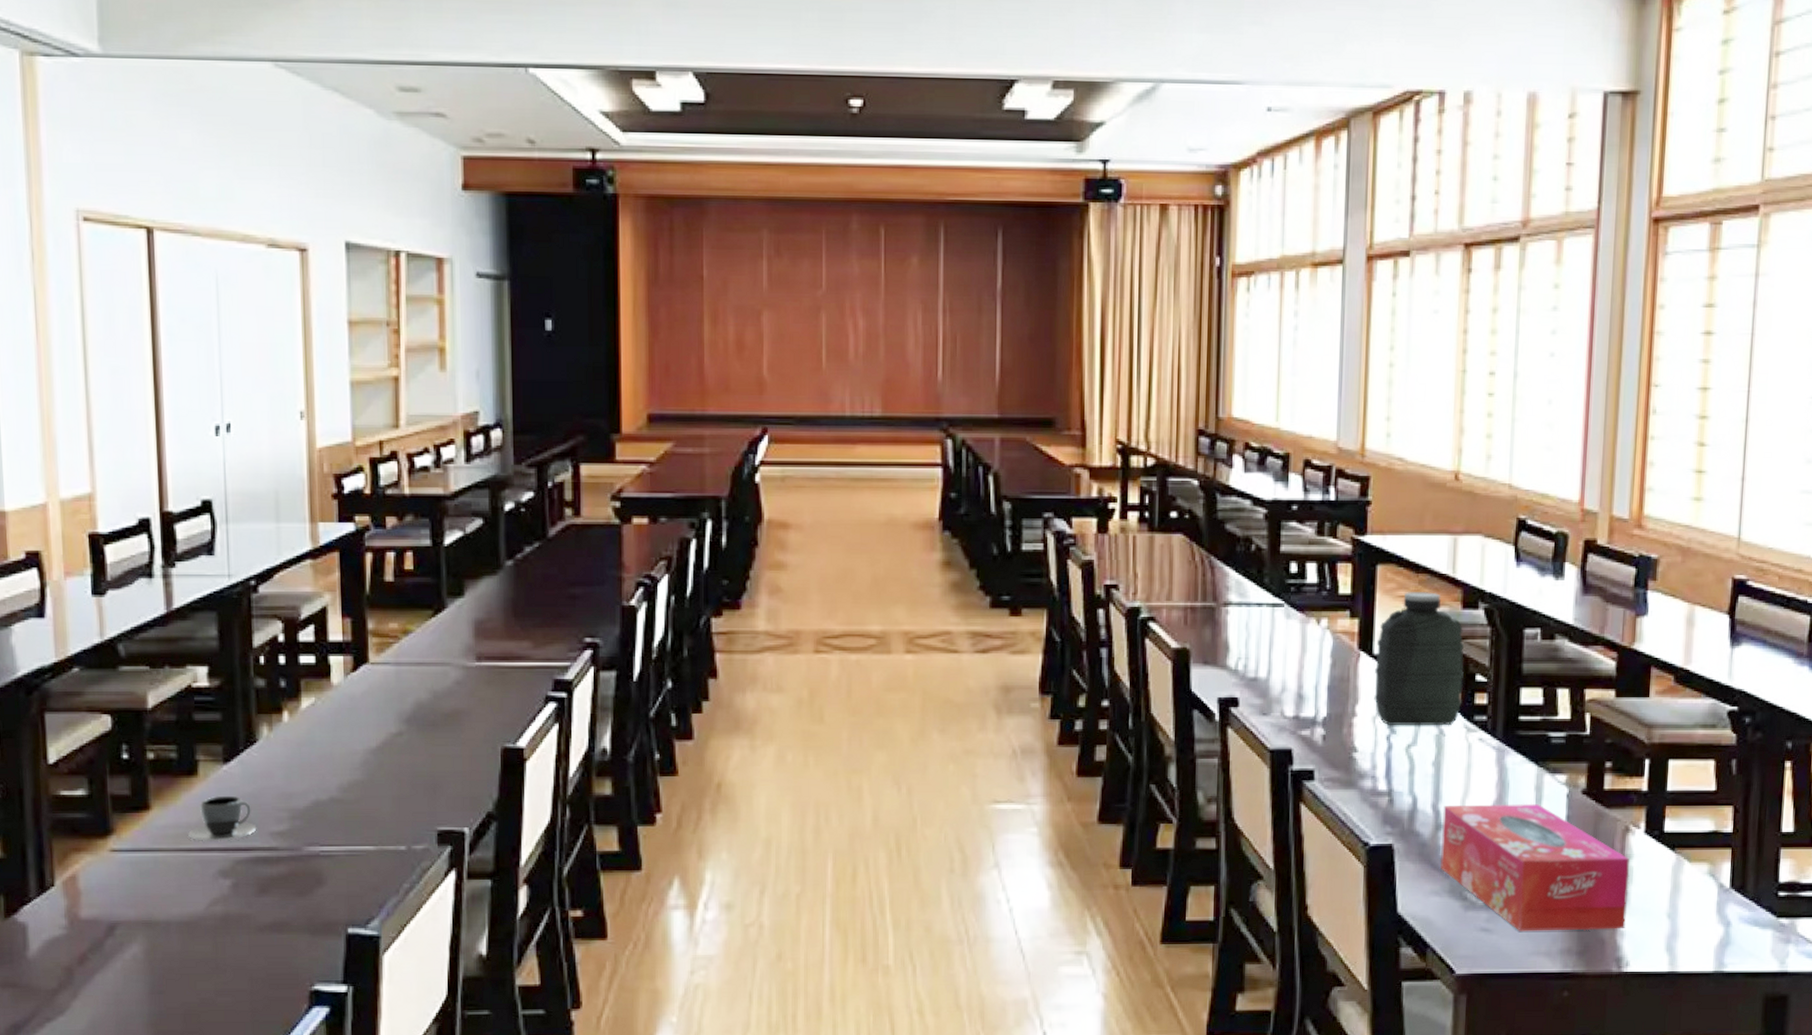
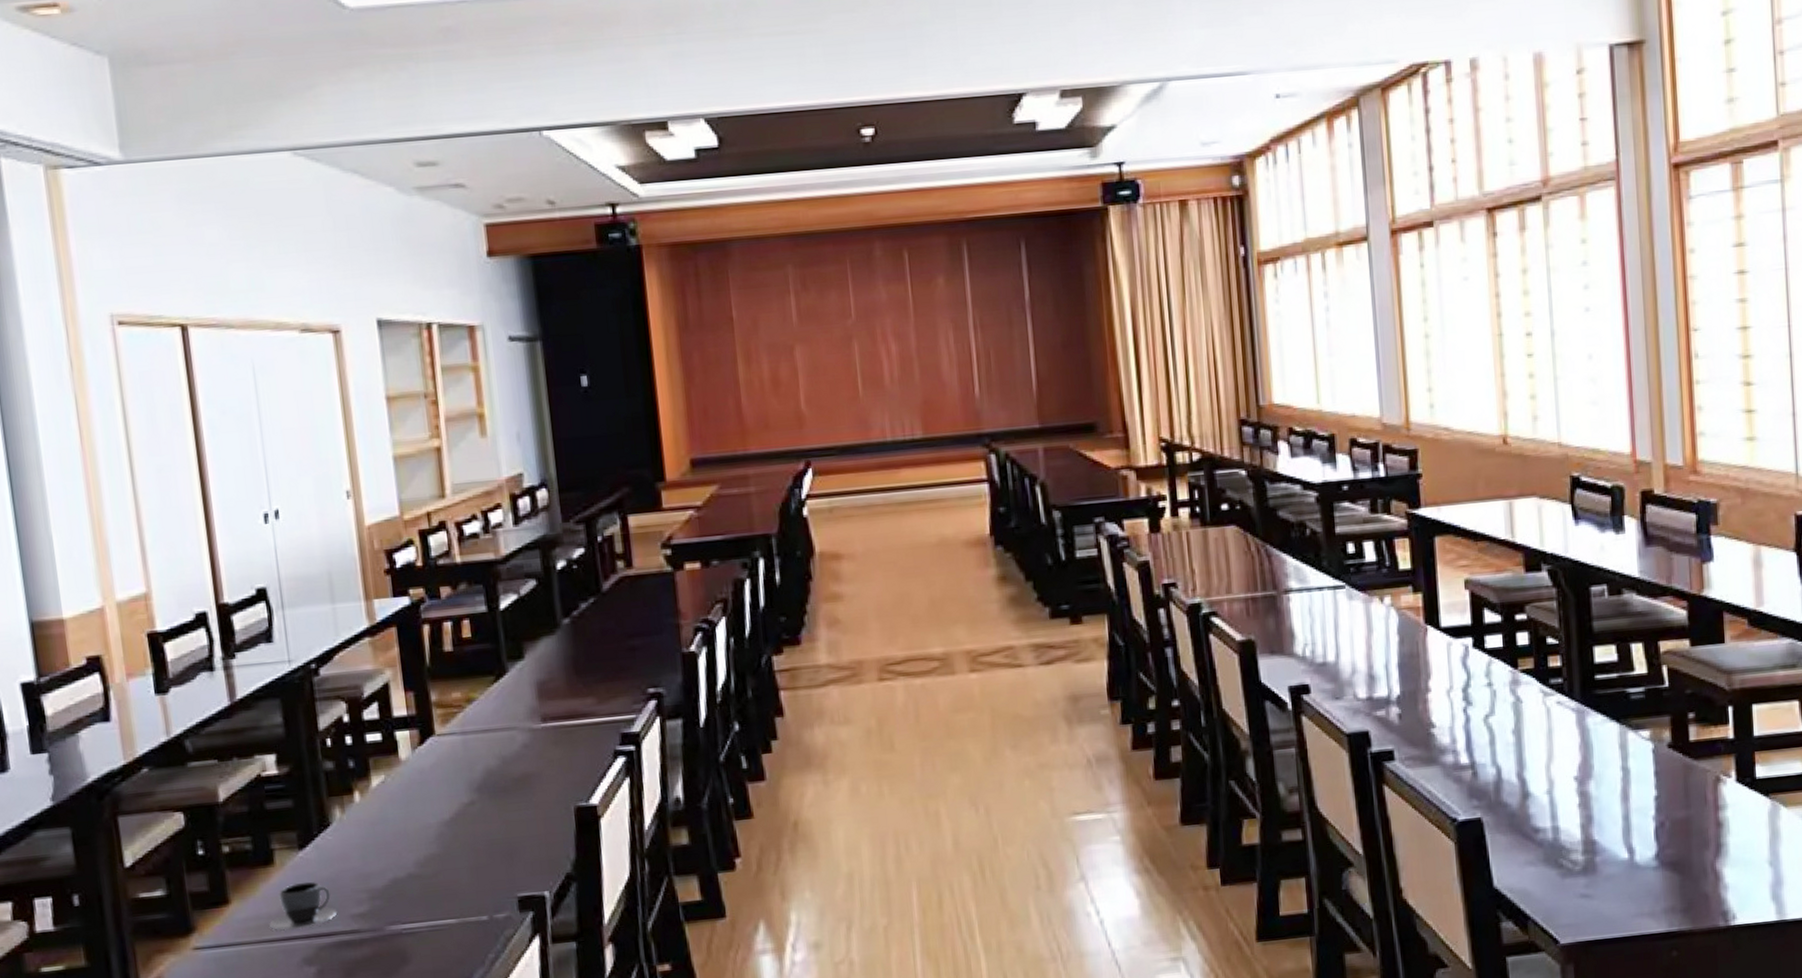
water jug: present [1374,592,1464,726] -> none [1442,558,1536,697]
tissue box: present [1440,803,1630,931] -> none [1528,762,1728,894]

